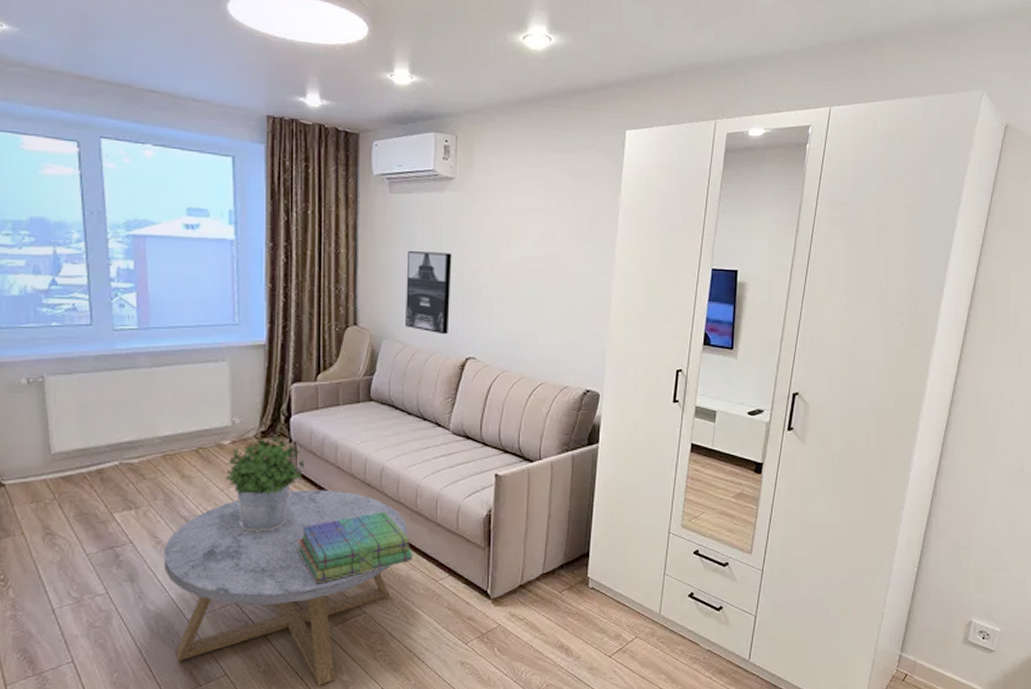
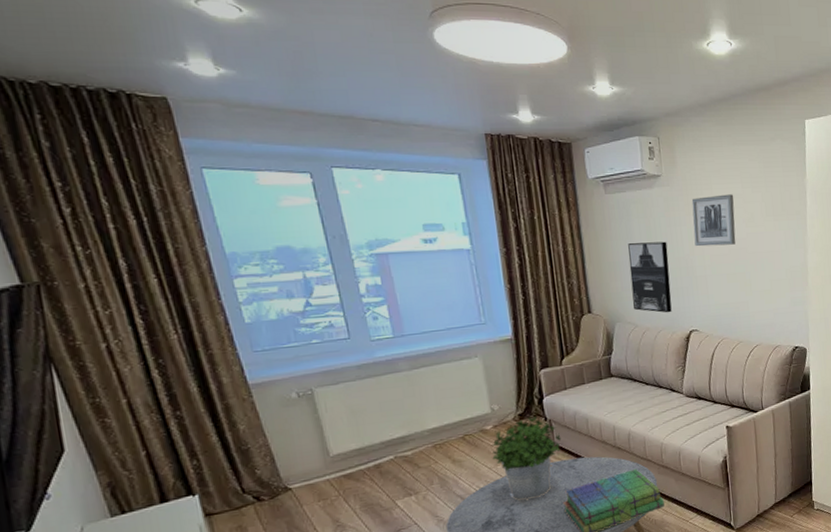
wall art: none [483,206,534,264] -> present [691,194,736,247]

